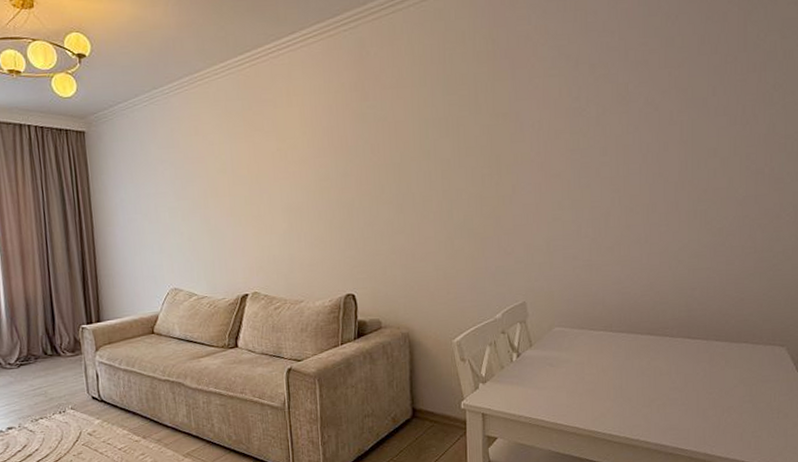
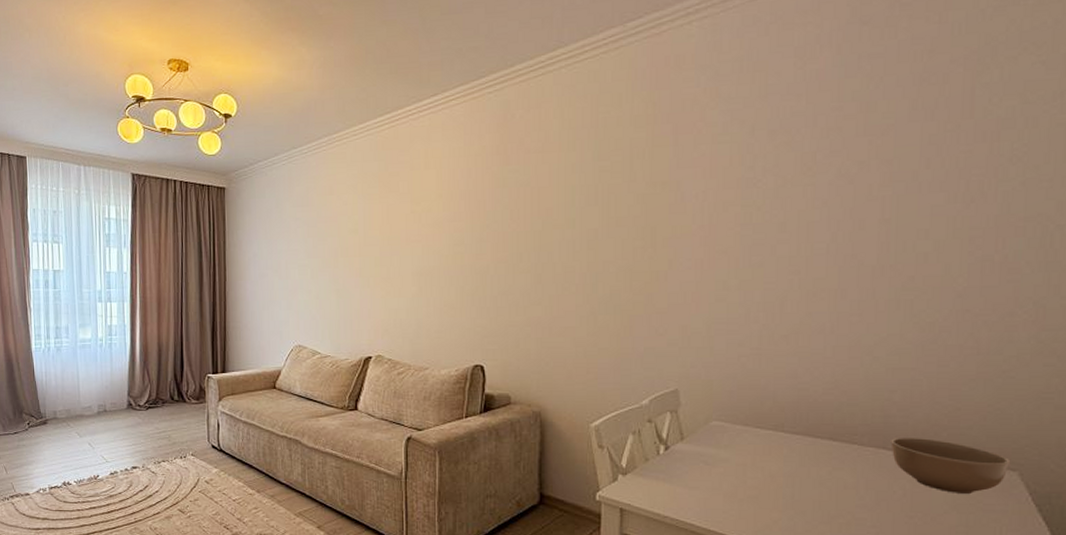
bowl: none [694,326,779,370] -> present [890,437,1009,494]

